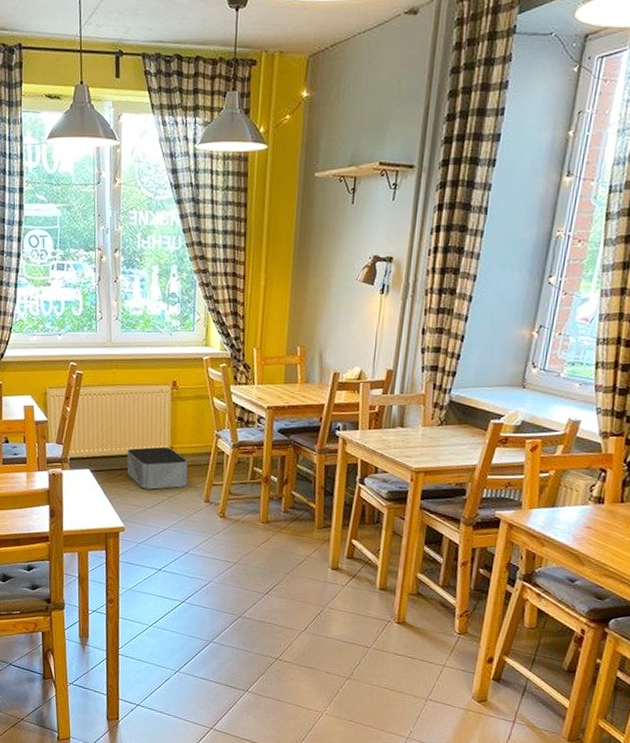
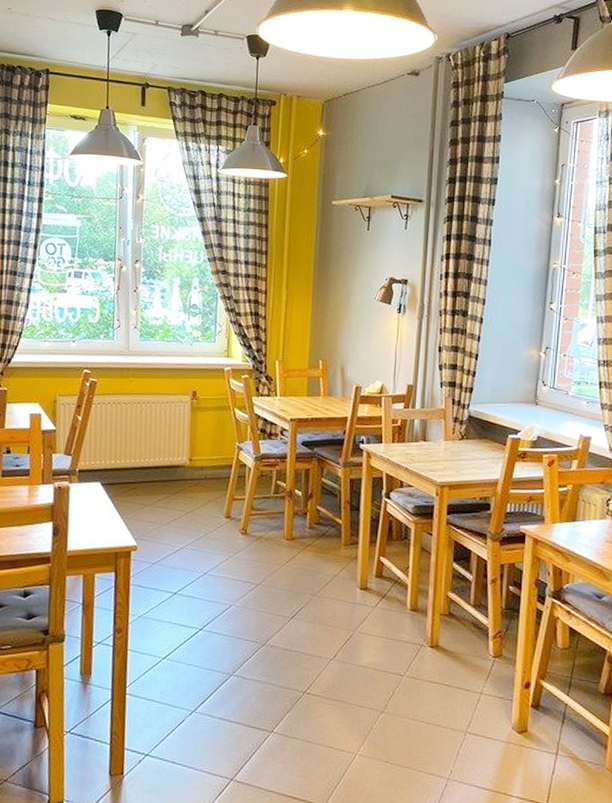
storage bin: present [126,446,188,490] -> none [141,458,208,504]

